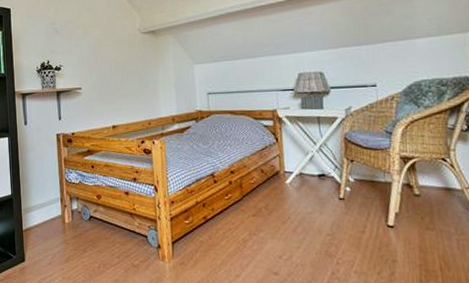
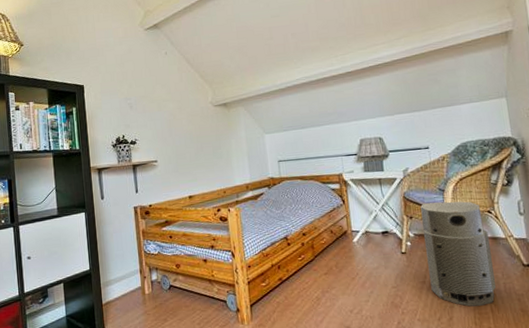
air purifier: none [363,145,448,262] -> present [420,201,497,307]

